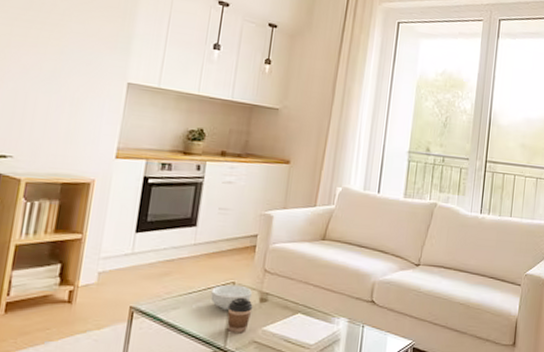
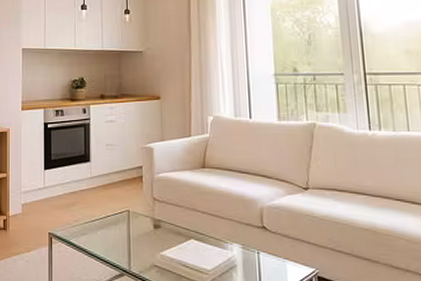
cereal bowl: present [210,284,252,311] -> none [111,212,146,237]
coffee cup: present [227,297,253,333] -> none [126,224,149,258]

